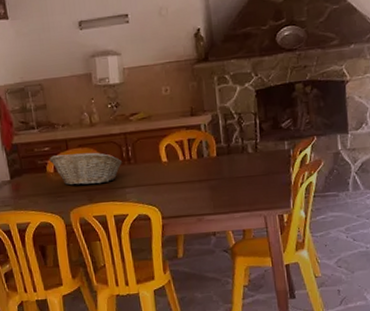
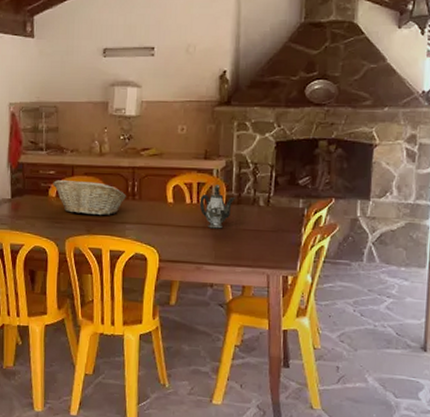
teapot: none [192,138,225,181] -> present [199,185,235,229]

